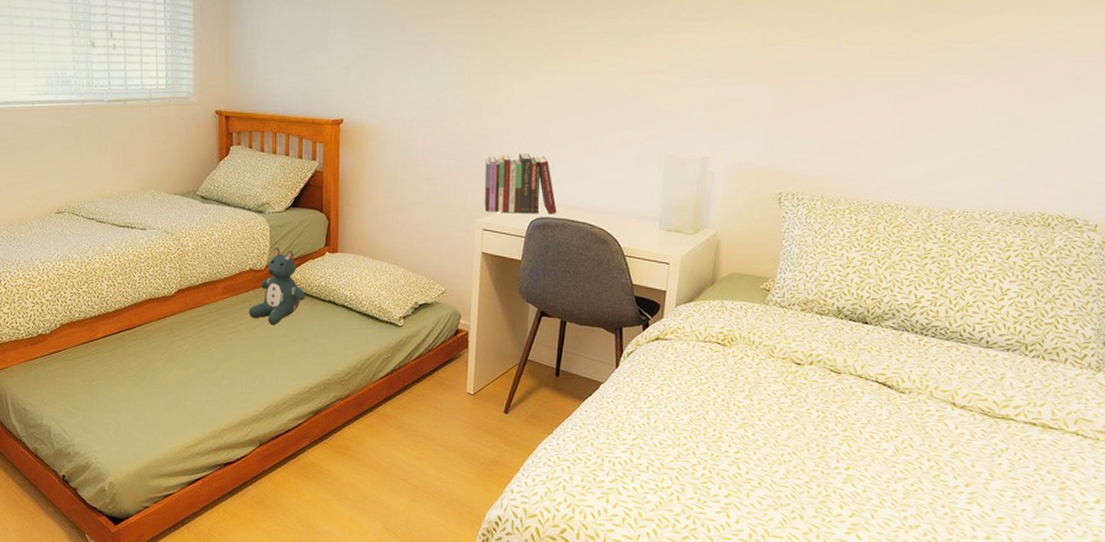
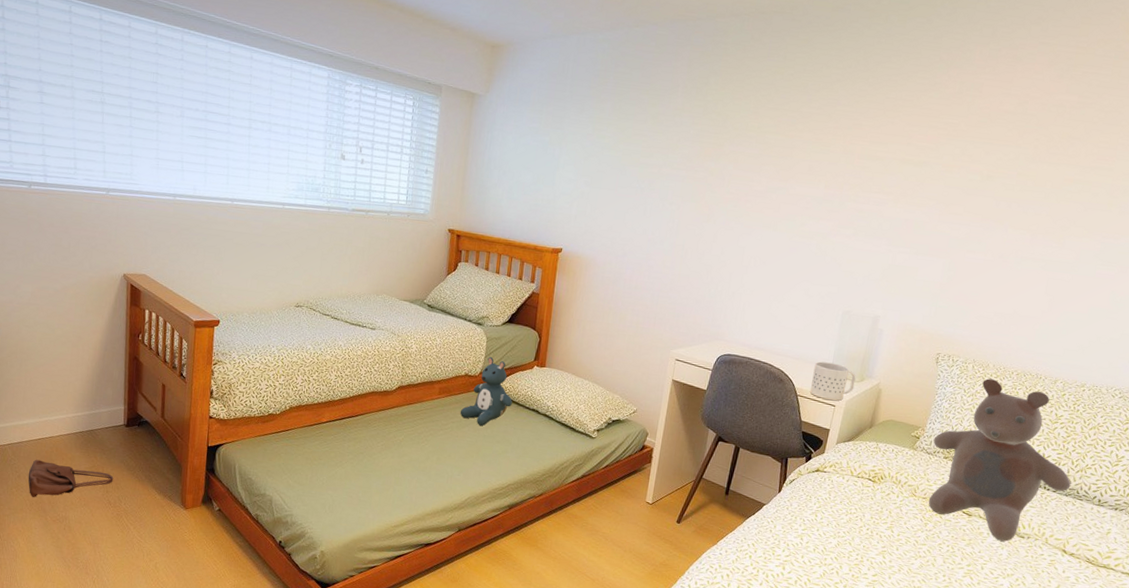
books: present [484,153,557,214] -> none [679,295,743,352]
mug: none [638,215,689,258] -> present [809,361,856,401]
bear: none [786,215,952,399] -> present [928,378,1071,542]

